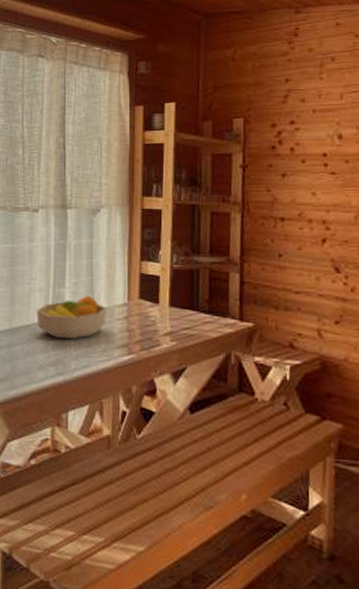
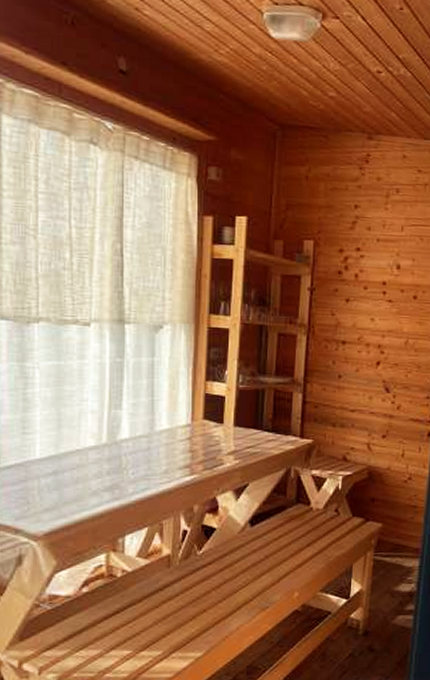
fruit bowl: present [36,295,108,339] -> none [89,416,170,462]

